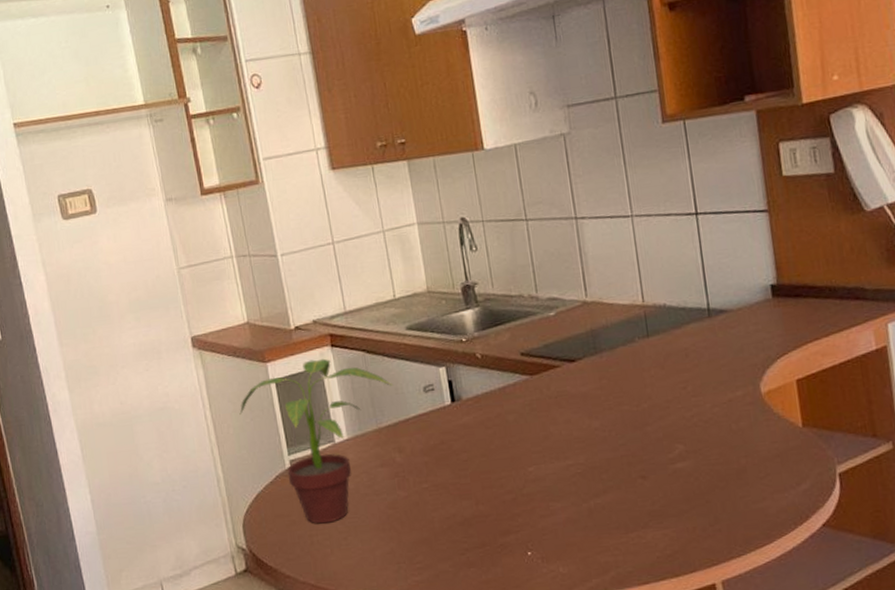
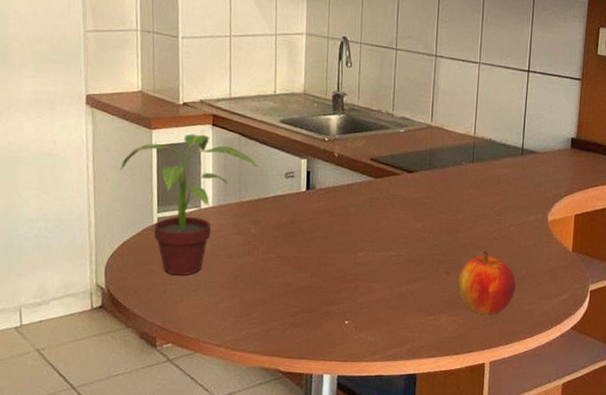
apple: none [658,440,737,523] -> present [458,249,516,315]

